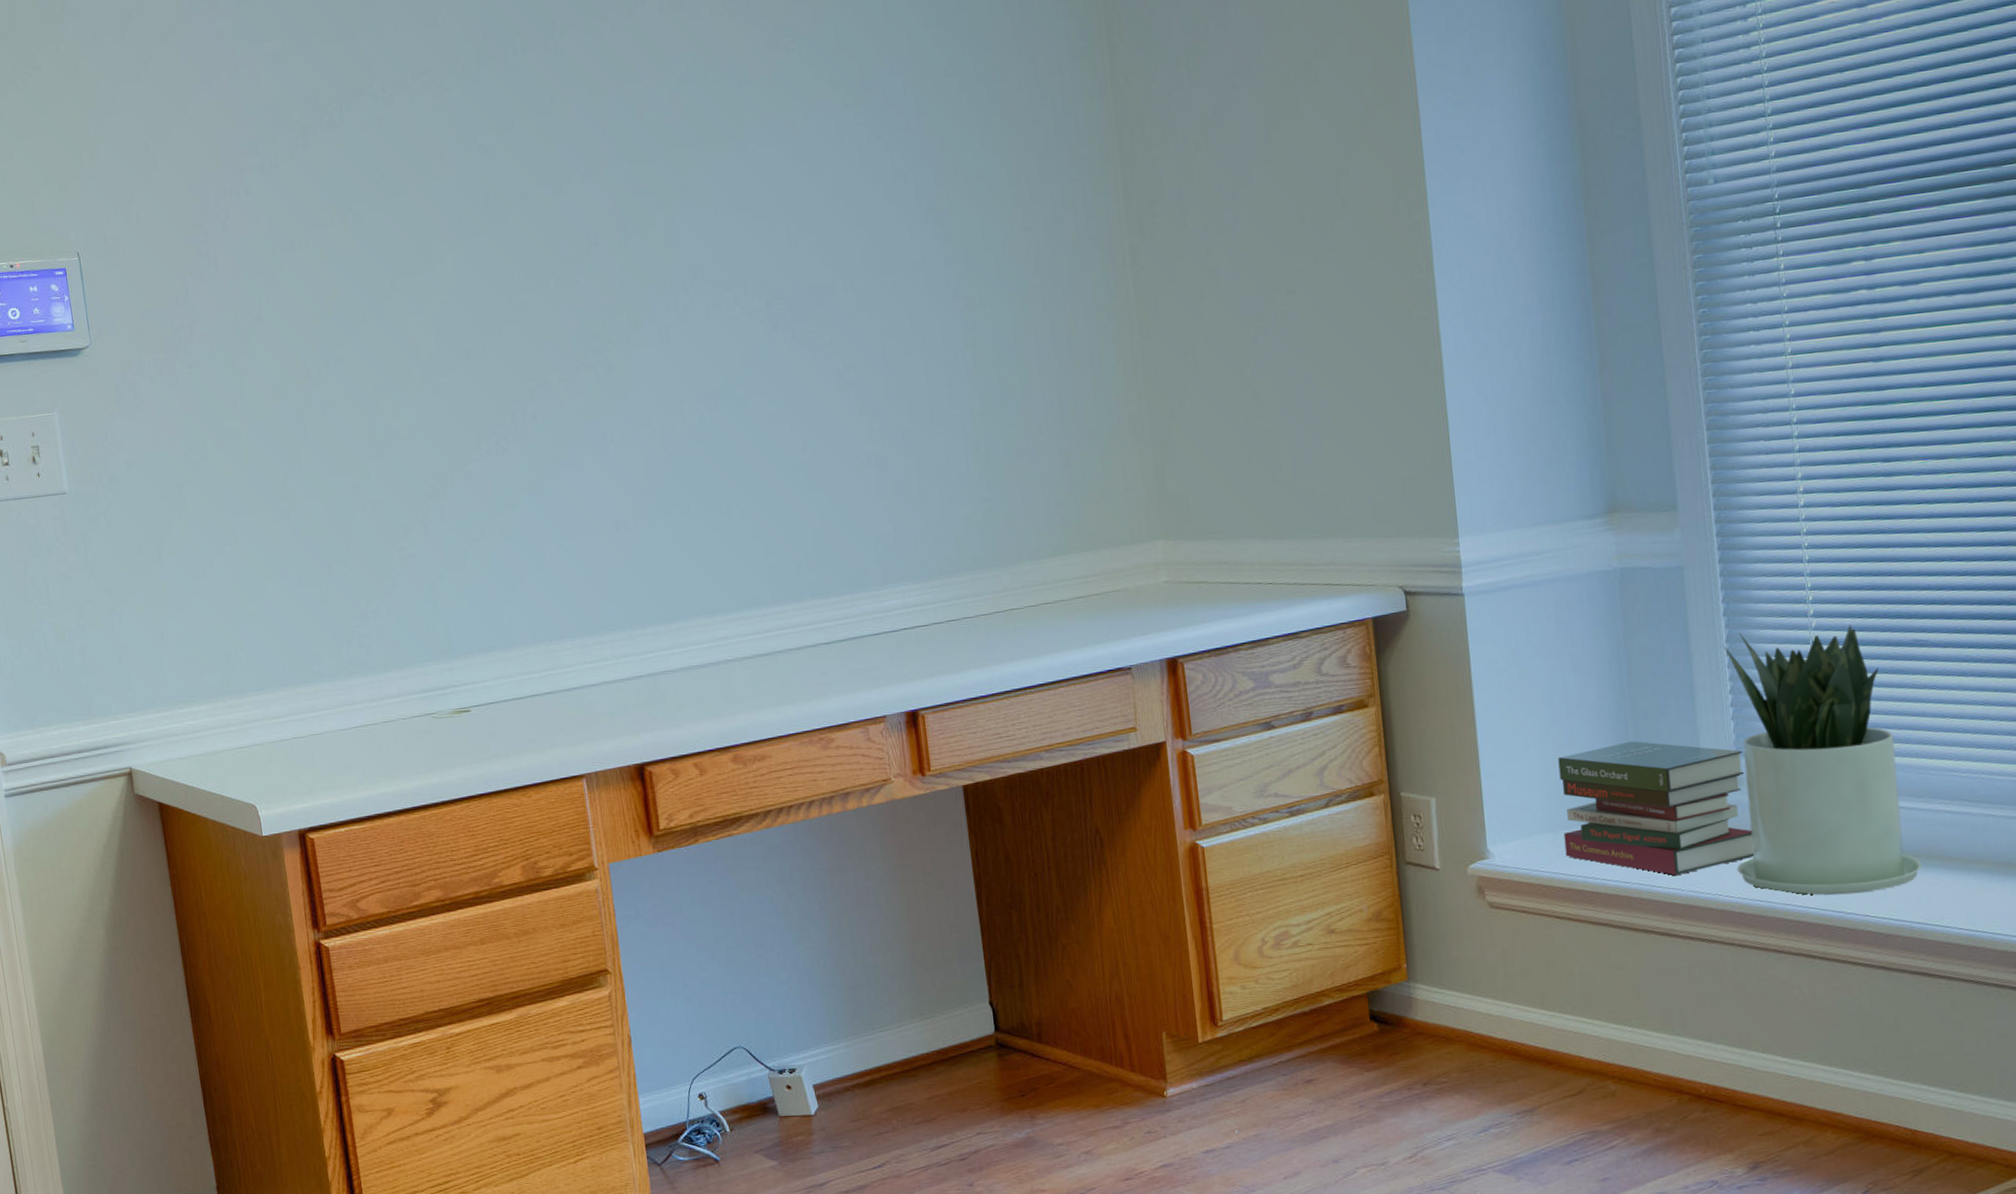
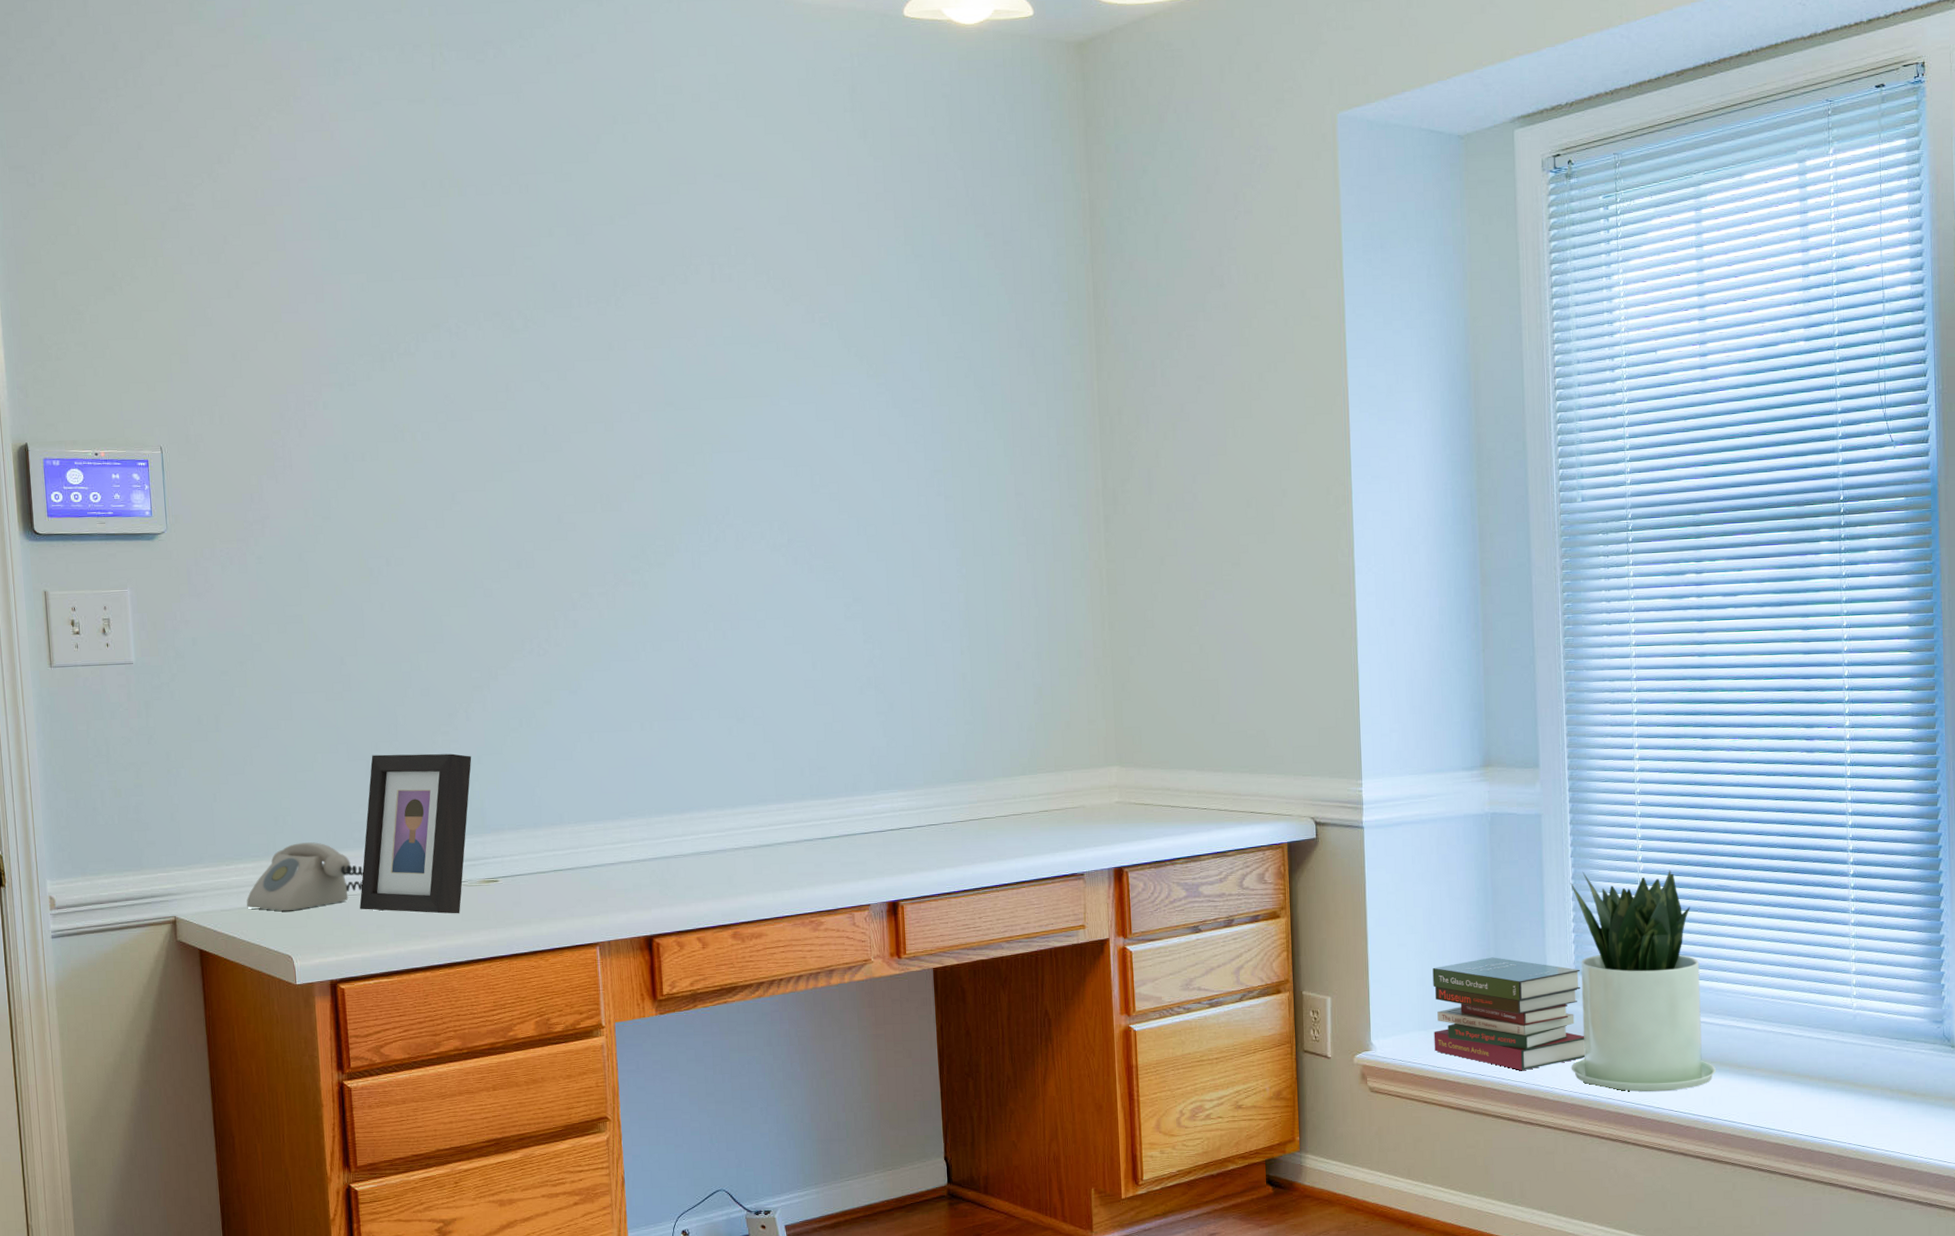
telephone: none [203,678,325,757] -> present [246,842,363,912]
picture frame: none [323,571,433,751] -> present [359,753,472,914]

